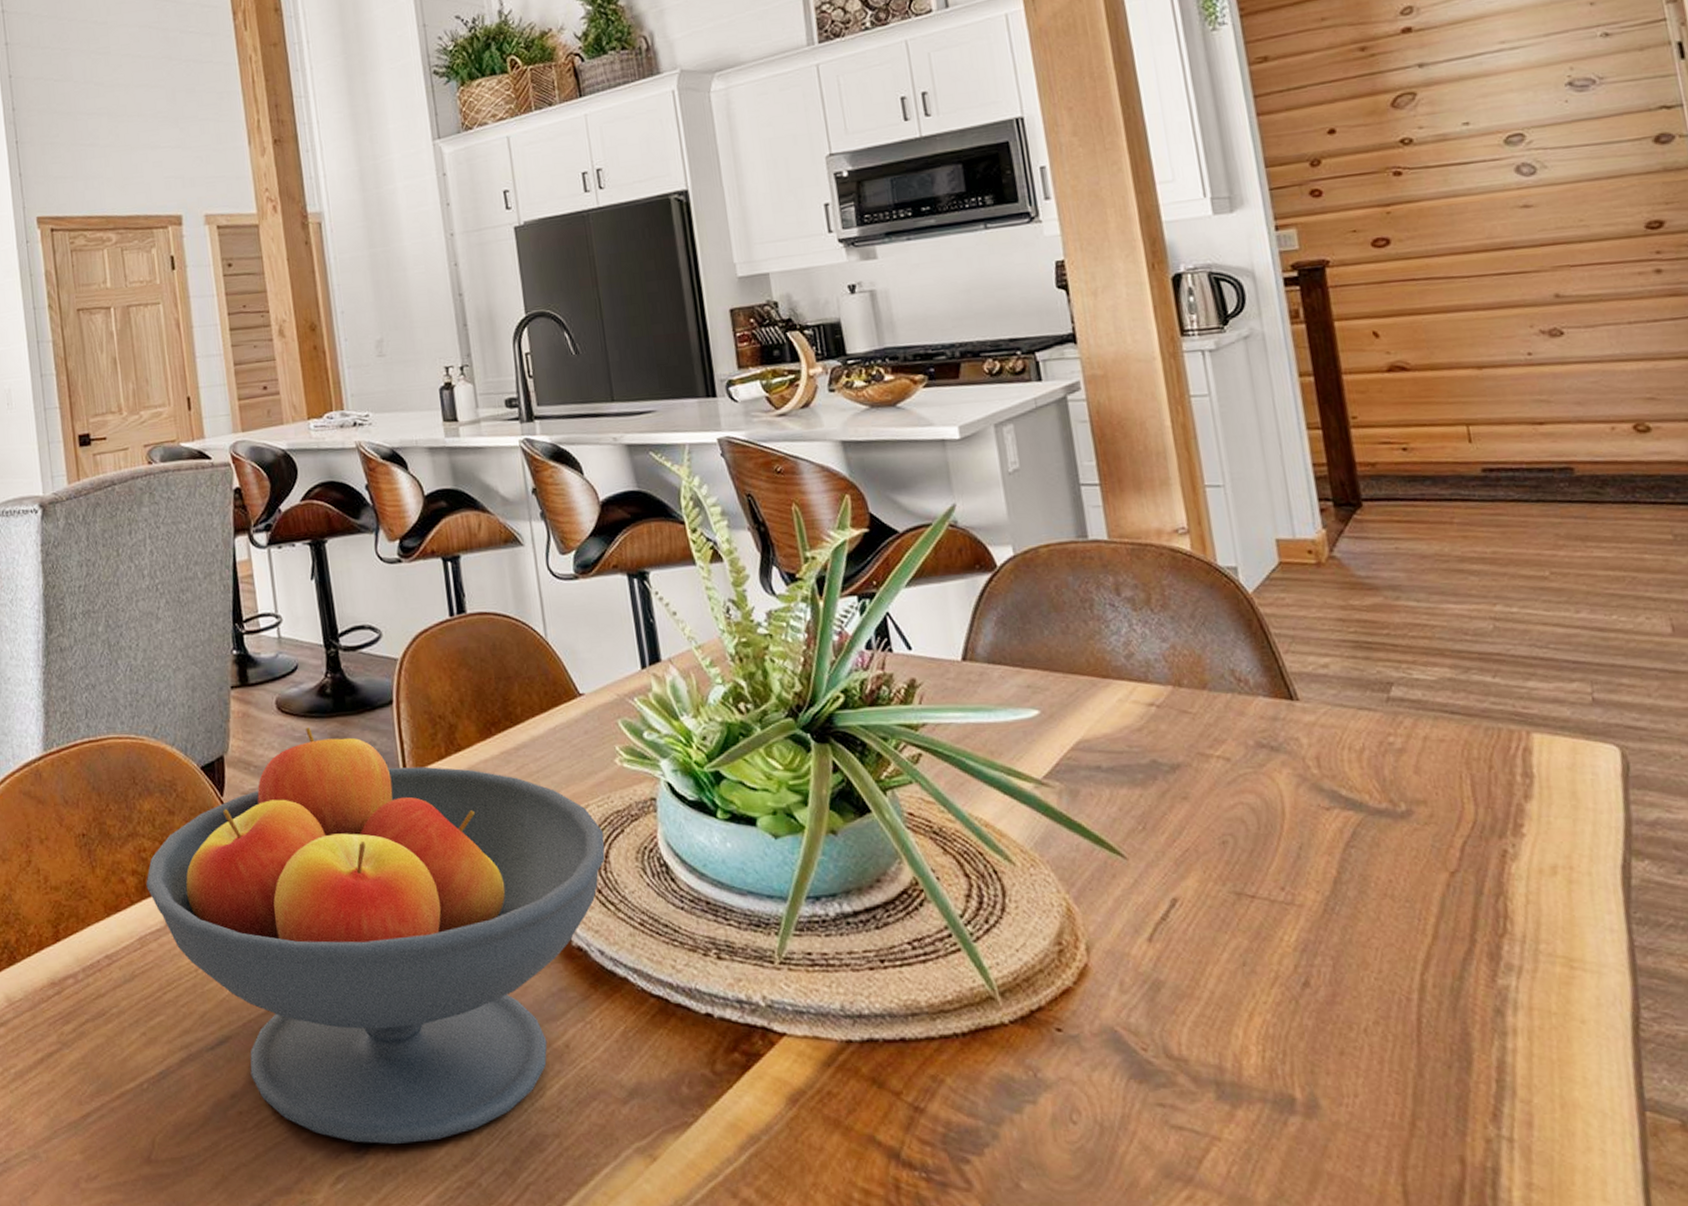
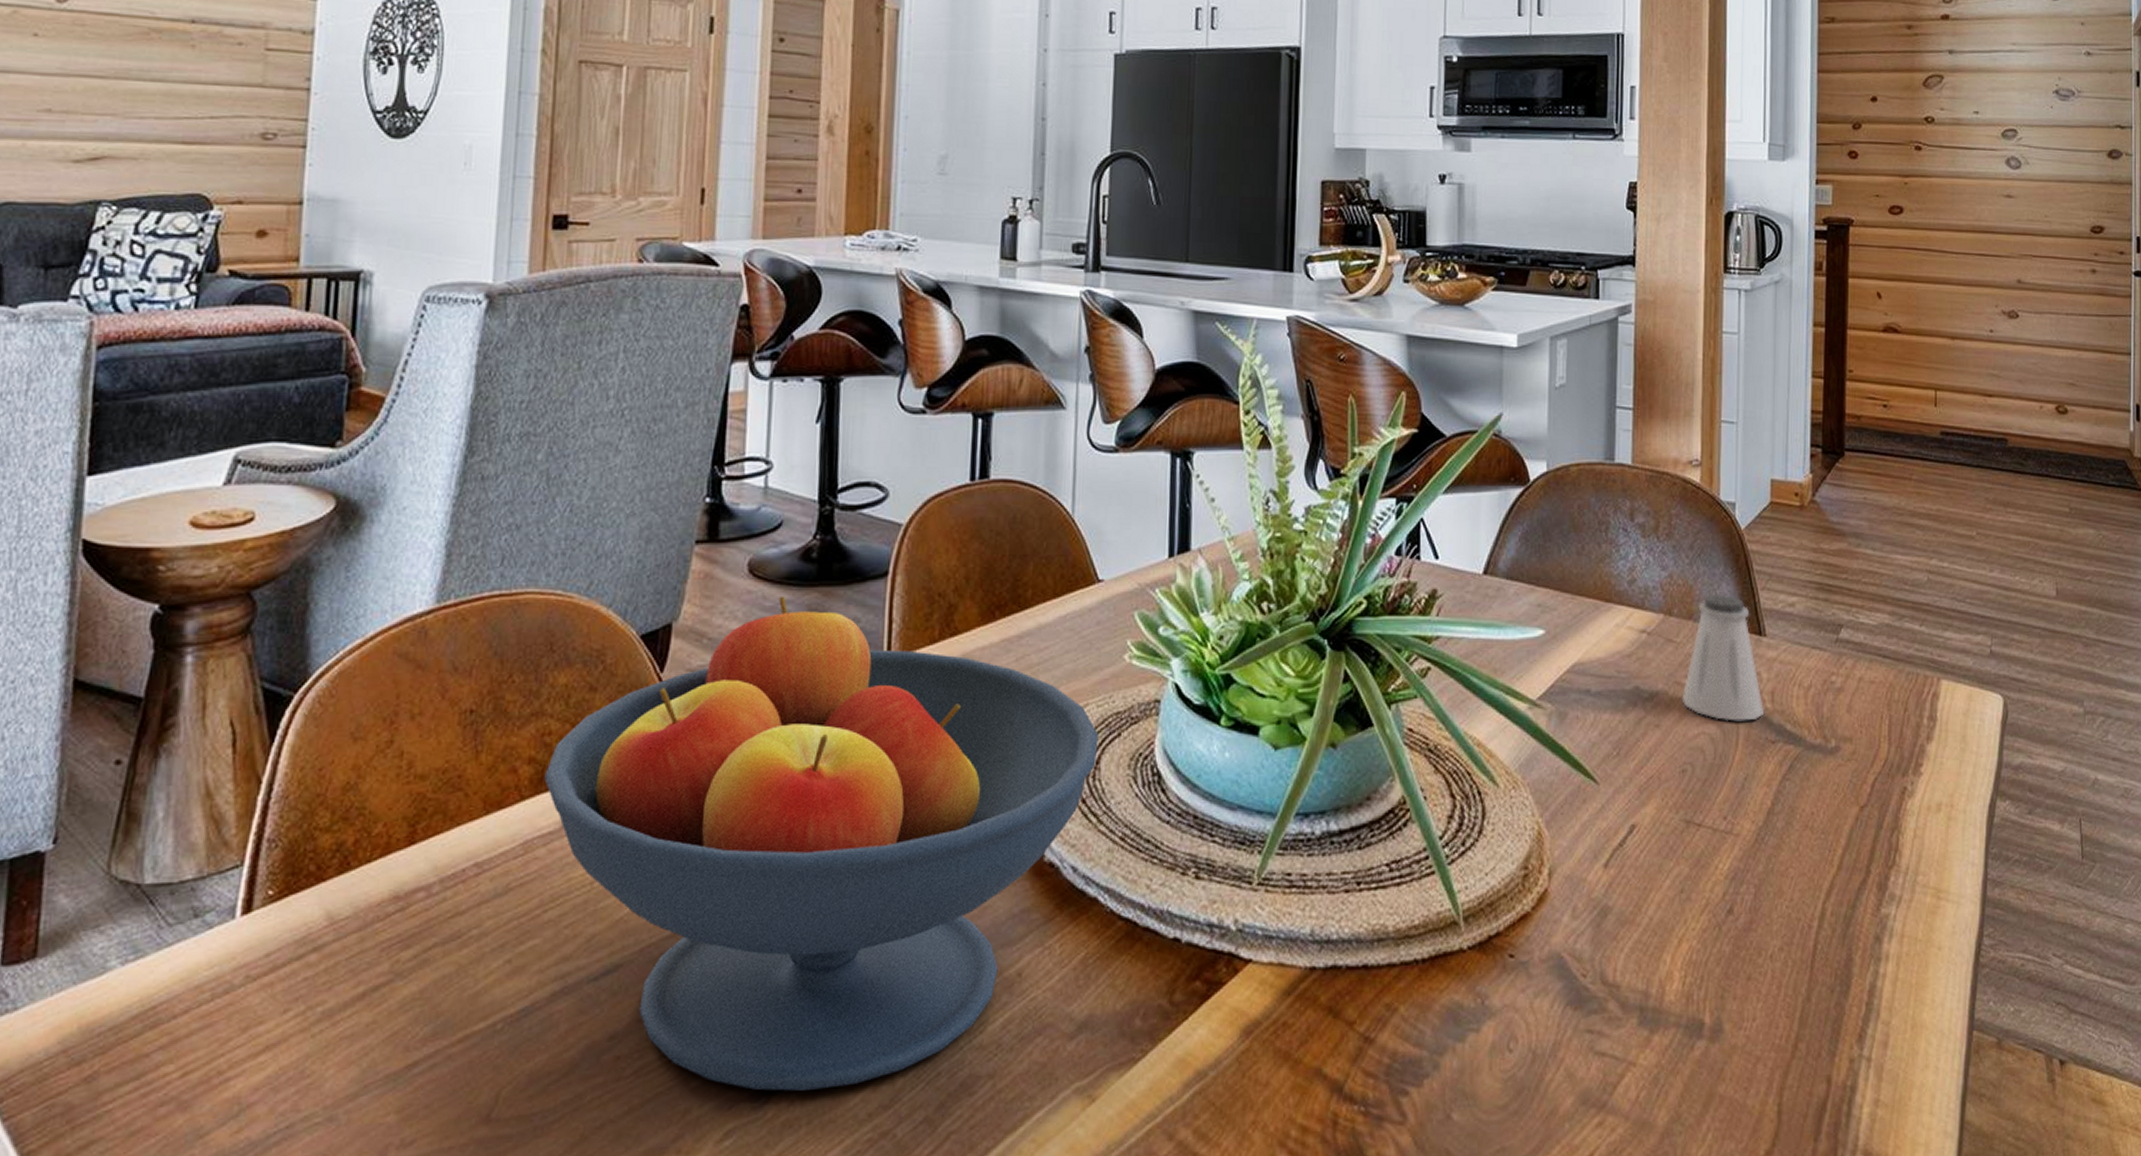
saltshaker: none [1208,660,1312,790] -> present [1682,593,1765,722]

